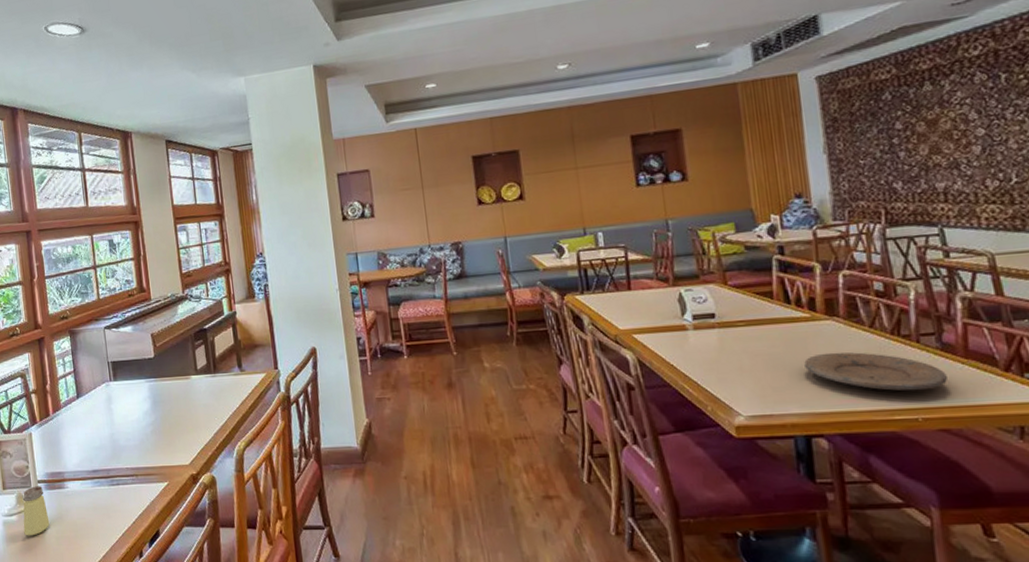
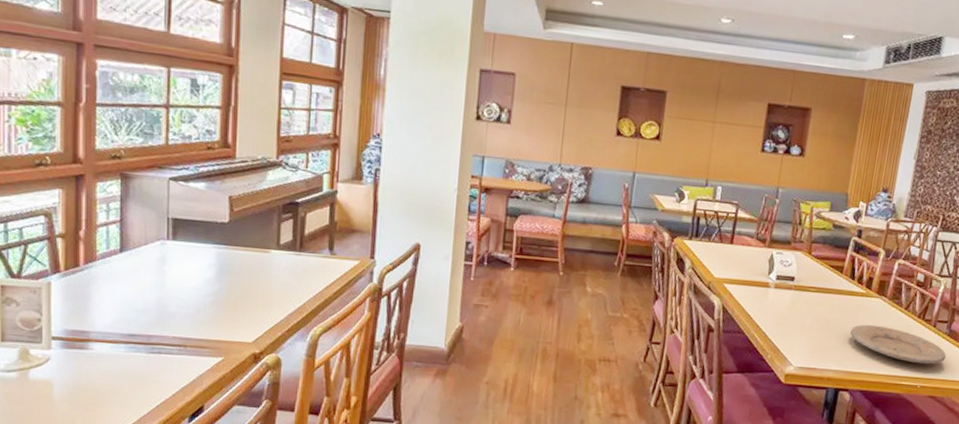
saltshaker: present [22,486,50,536] -> none [24,342,62,397]

